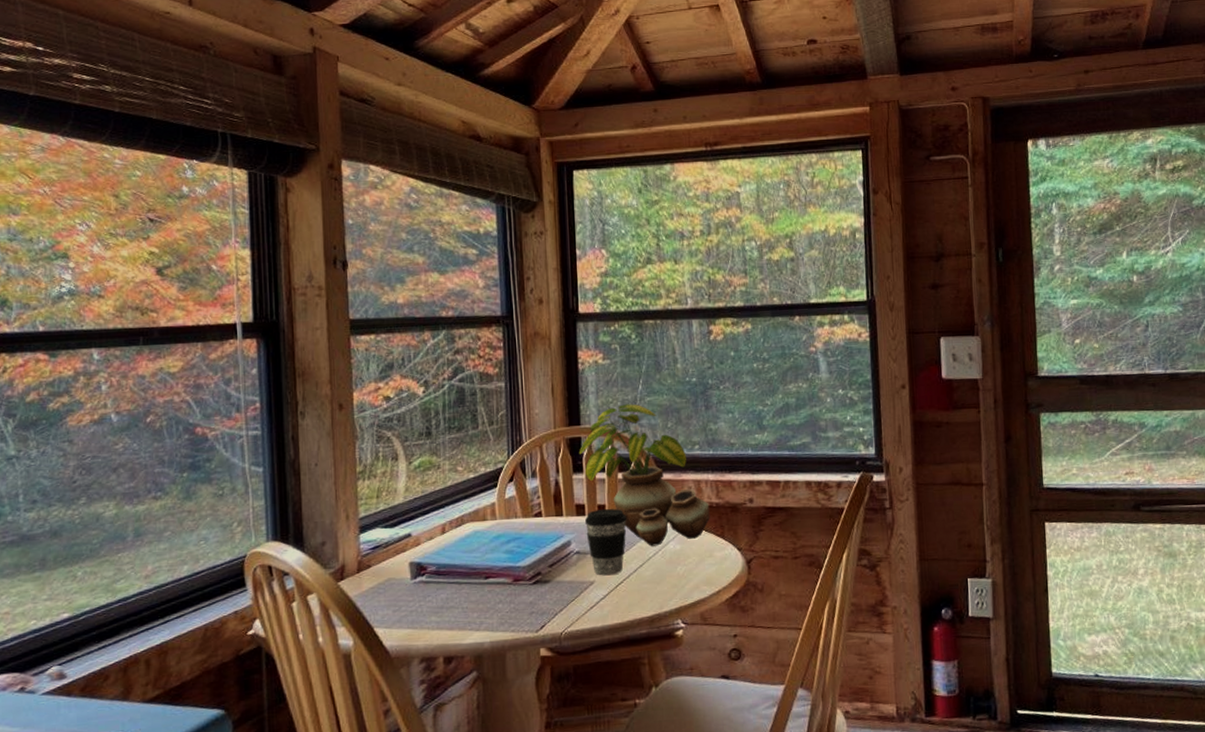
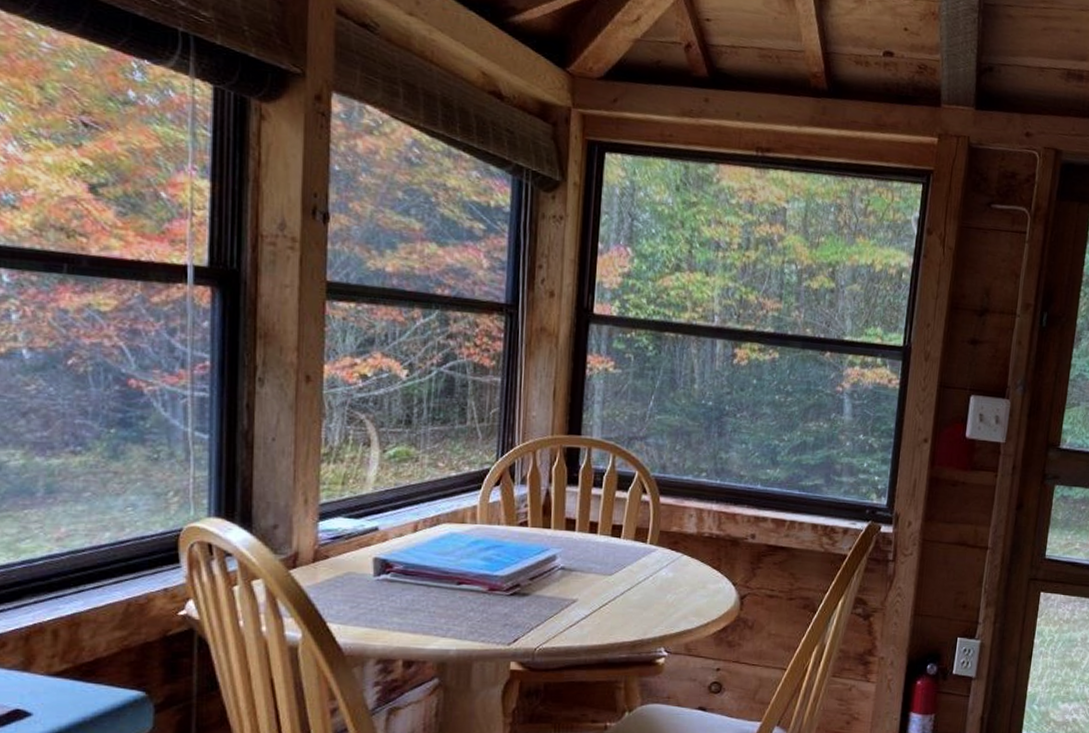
potted plant: present [578,404,710,547] -> none [575,419,709,571]
coffee cup: present [584,508,628,576] -> none [573,526,621,596]

